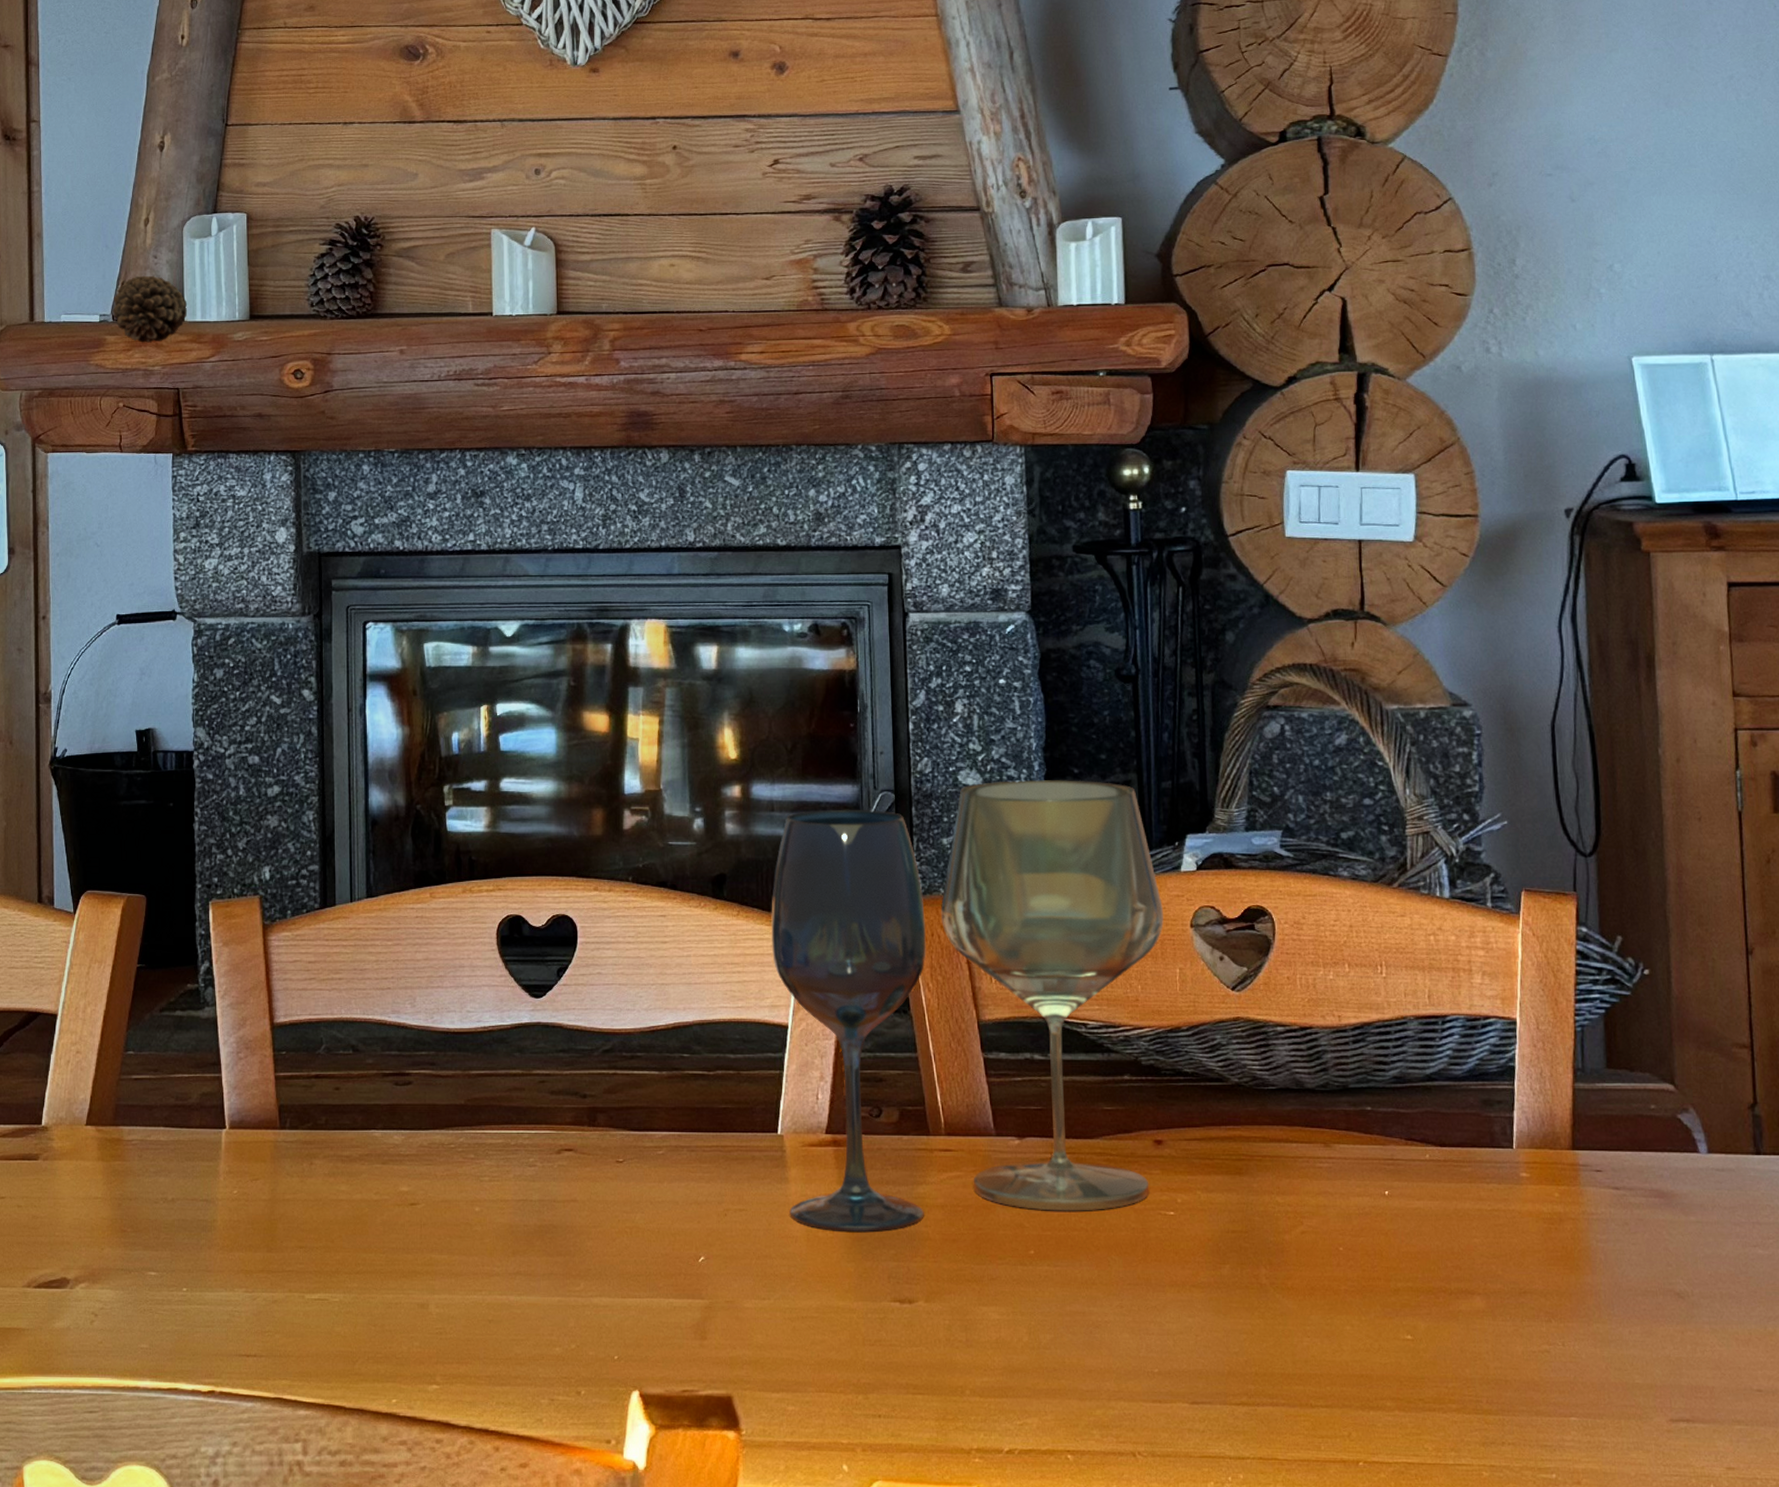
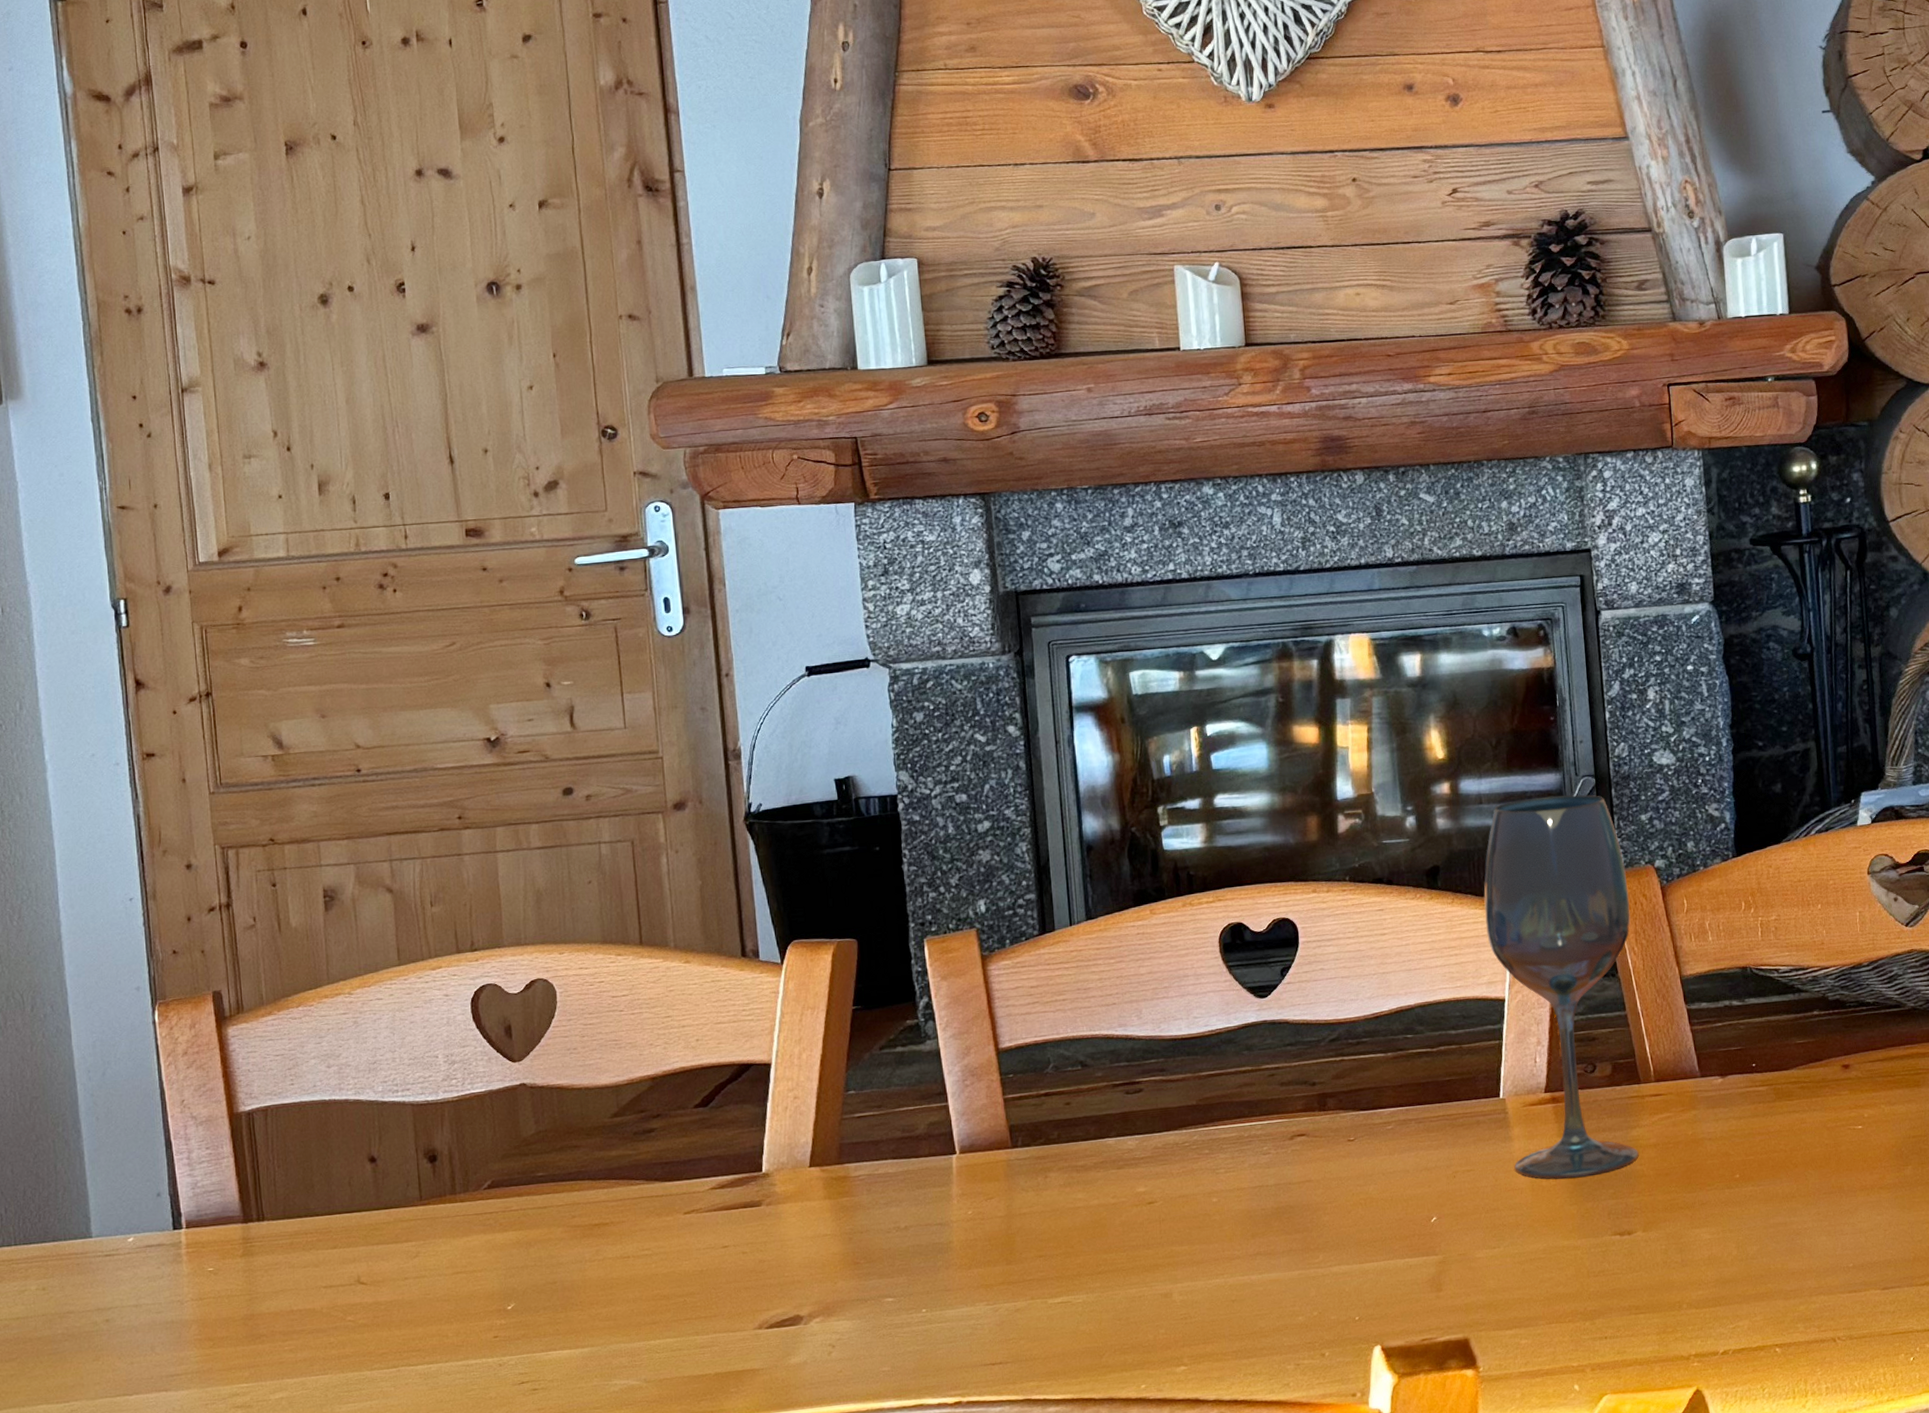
pine cone: present [113,275,188,343] -> none [779,325,861,394]
wine glass: present [940,780,1164,1211] -> none [1642,752,1844,1139]

